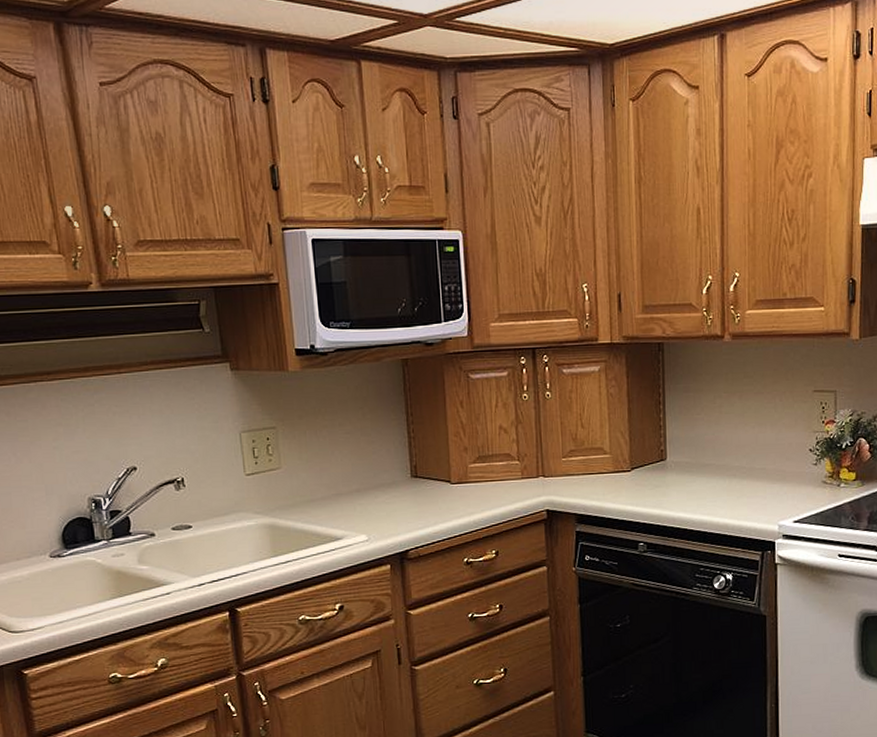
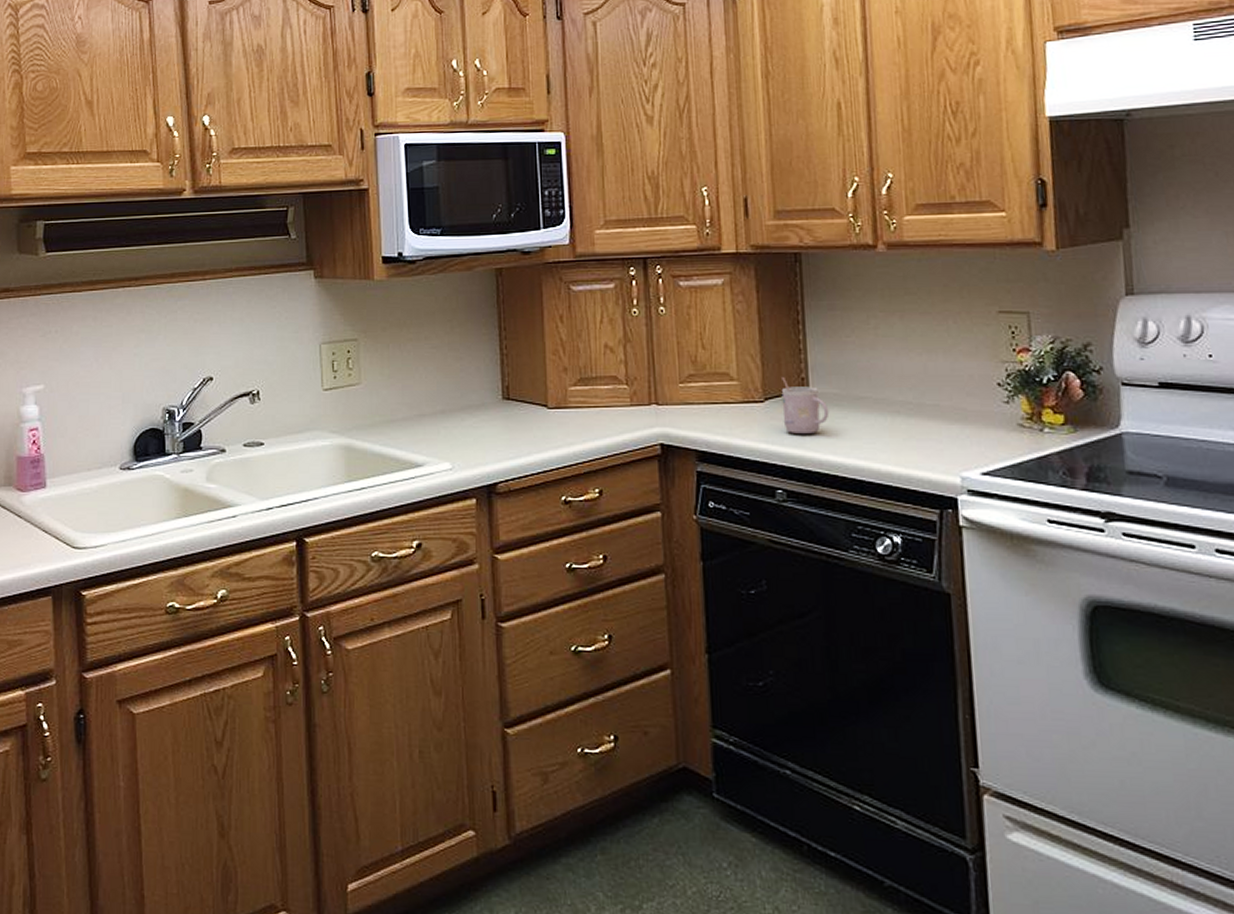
mug: none [644,449,682,497] -> present [781,376,830,435]

